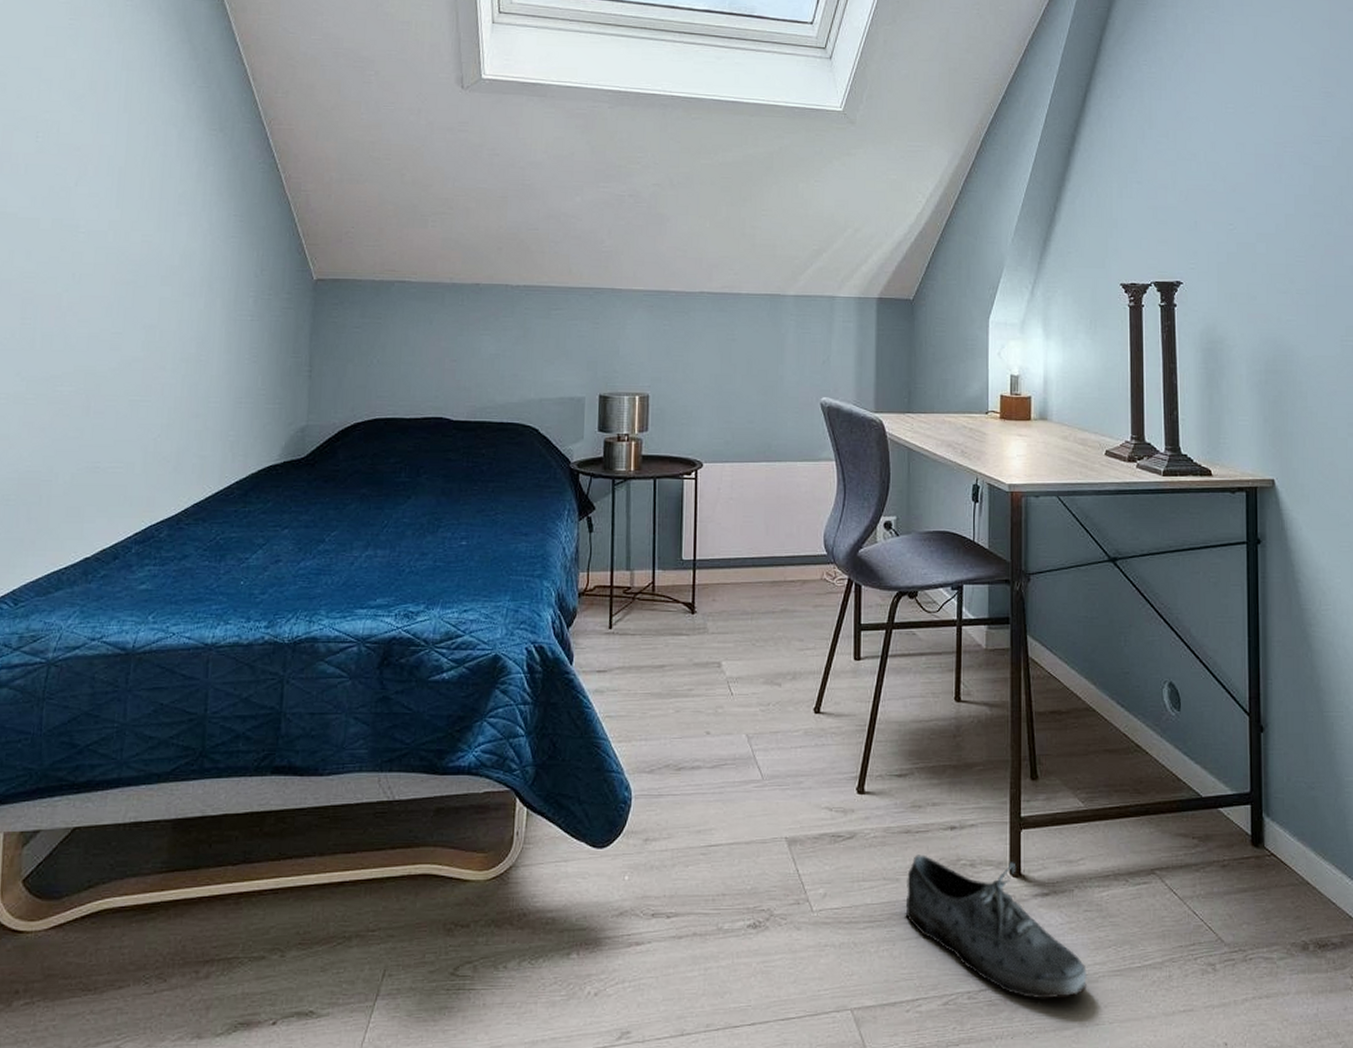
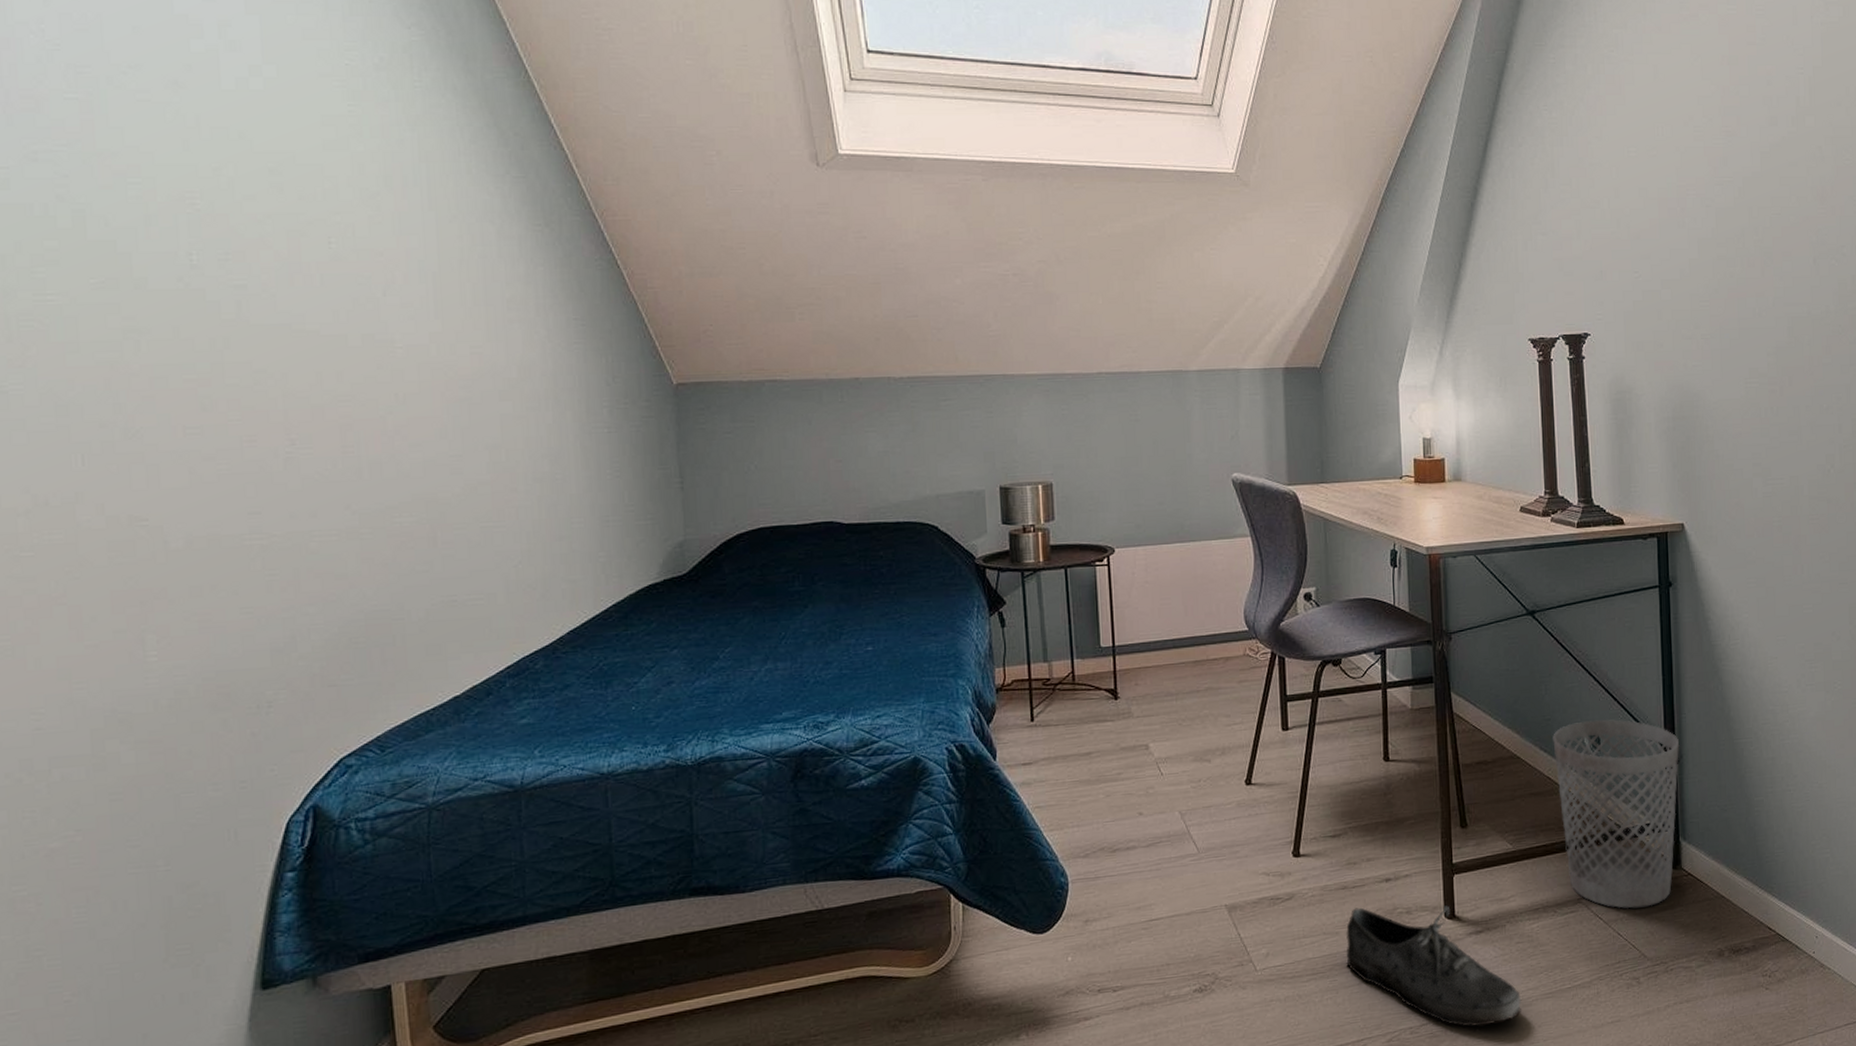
wastebasket: none [1131,678,1265,886] -> present [1553,719,1680,909]

